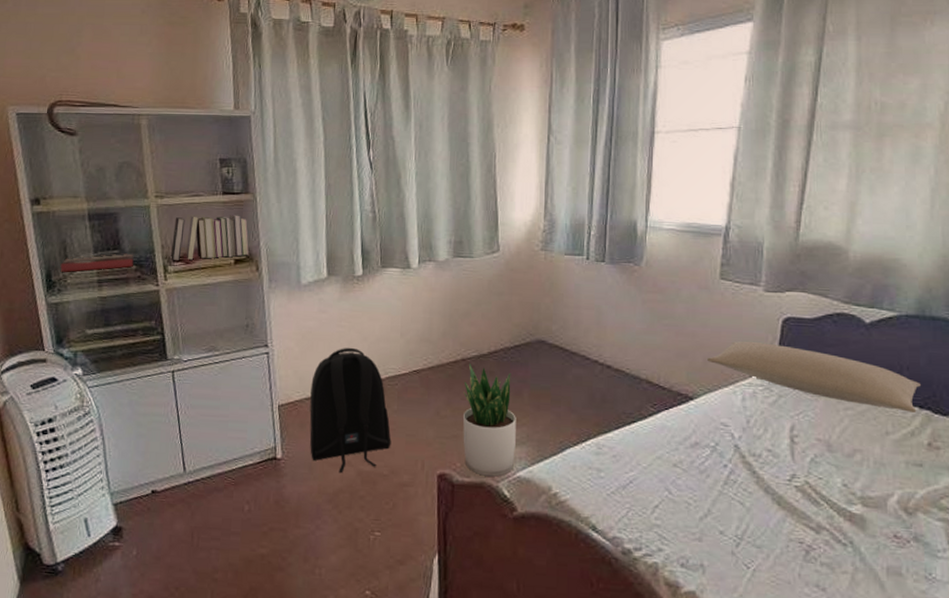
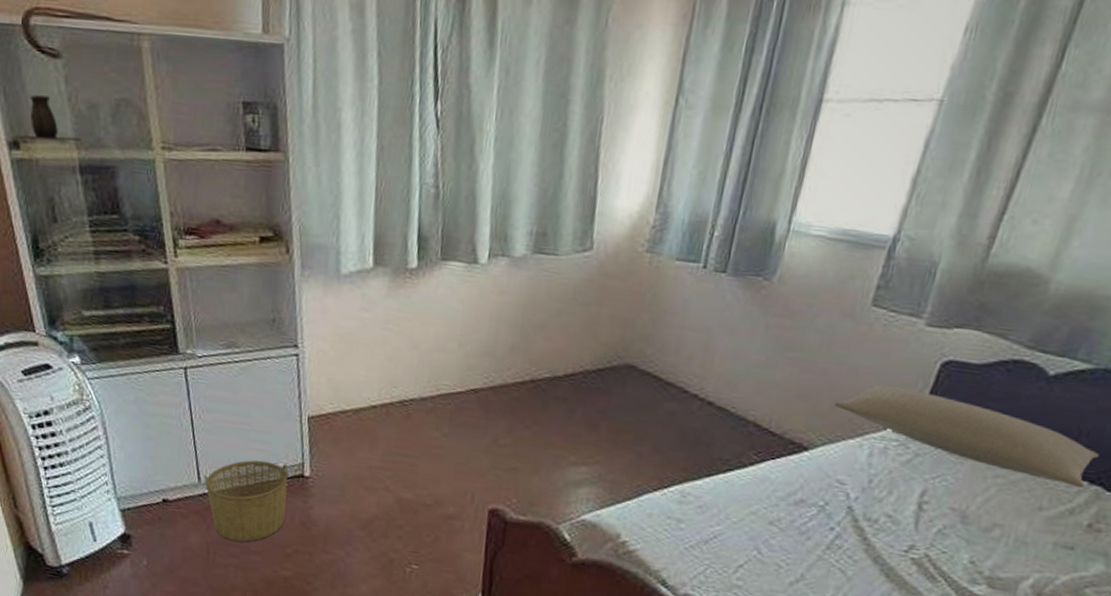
decorative vase: none [34,163,91,198] -> present [12,95,82,142]
decorative box: present [60,253,134,273] -> none [48,219,137,239]
books: present [171,214,249,260] -> none [182,176,278,234]
basket: none [189,447,263,525] -> present [204,460,289,542]
backpack: present [309,348,392,473] -> none [343,355,439,498]
planter: present [462,363,516,477] -> none [522,386,589,518]

